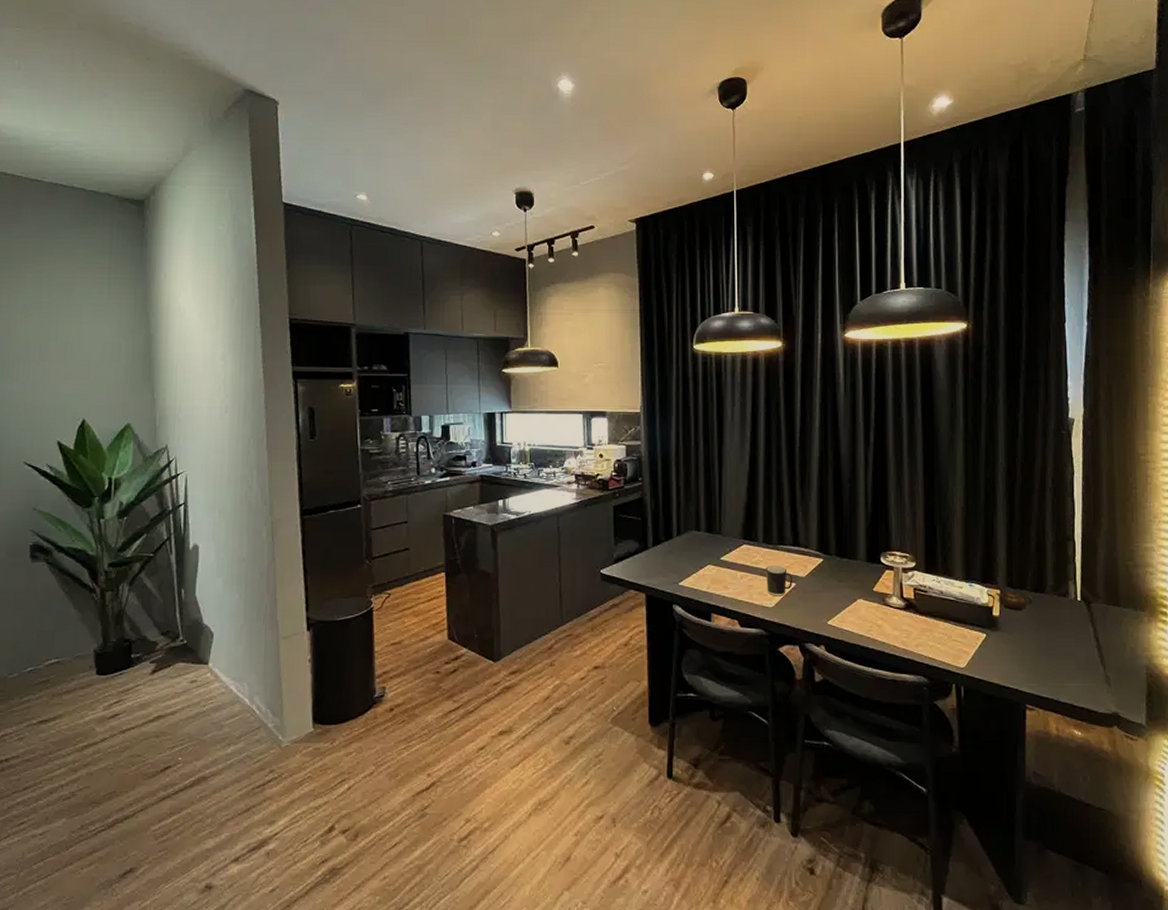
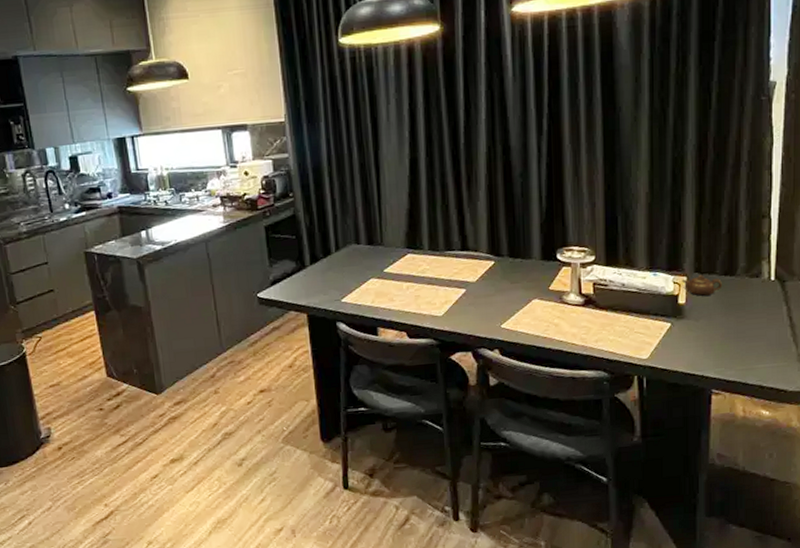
mug: present [765,566,793,596] -> none [432,273,463,305]

